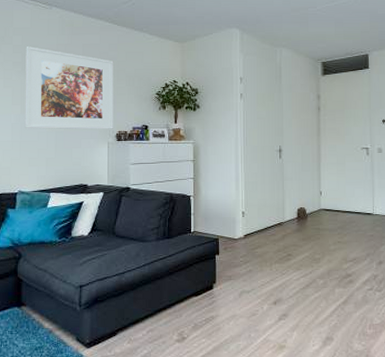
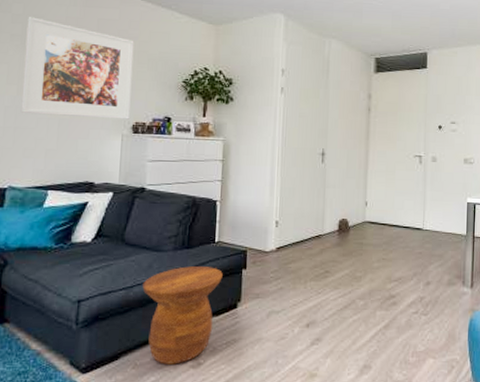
side table: none [132,254,199,339] -> present [142,266,223,364]

